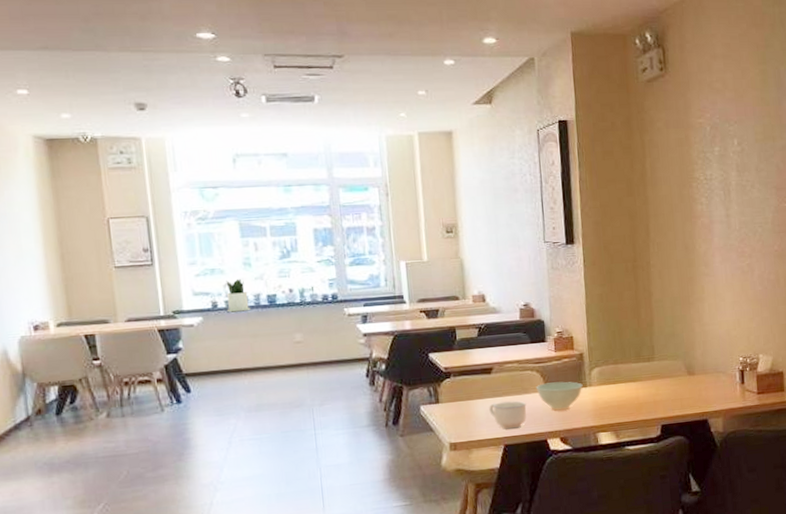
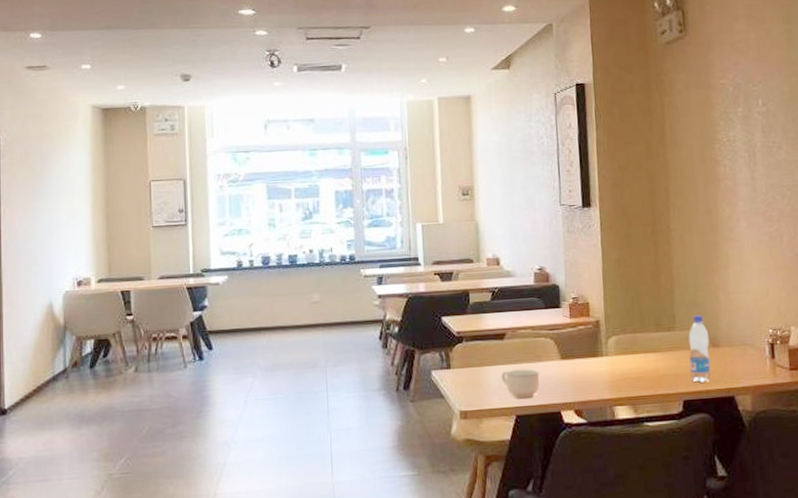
planter: present [226,278,251,313] -> none [251,239,273,272]
bowl: present [535,381,583,411] -> none [549,350,599,382]
bottle: none [666,345,687,408] -> present [688,315,711,382]

